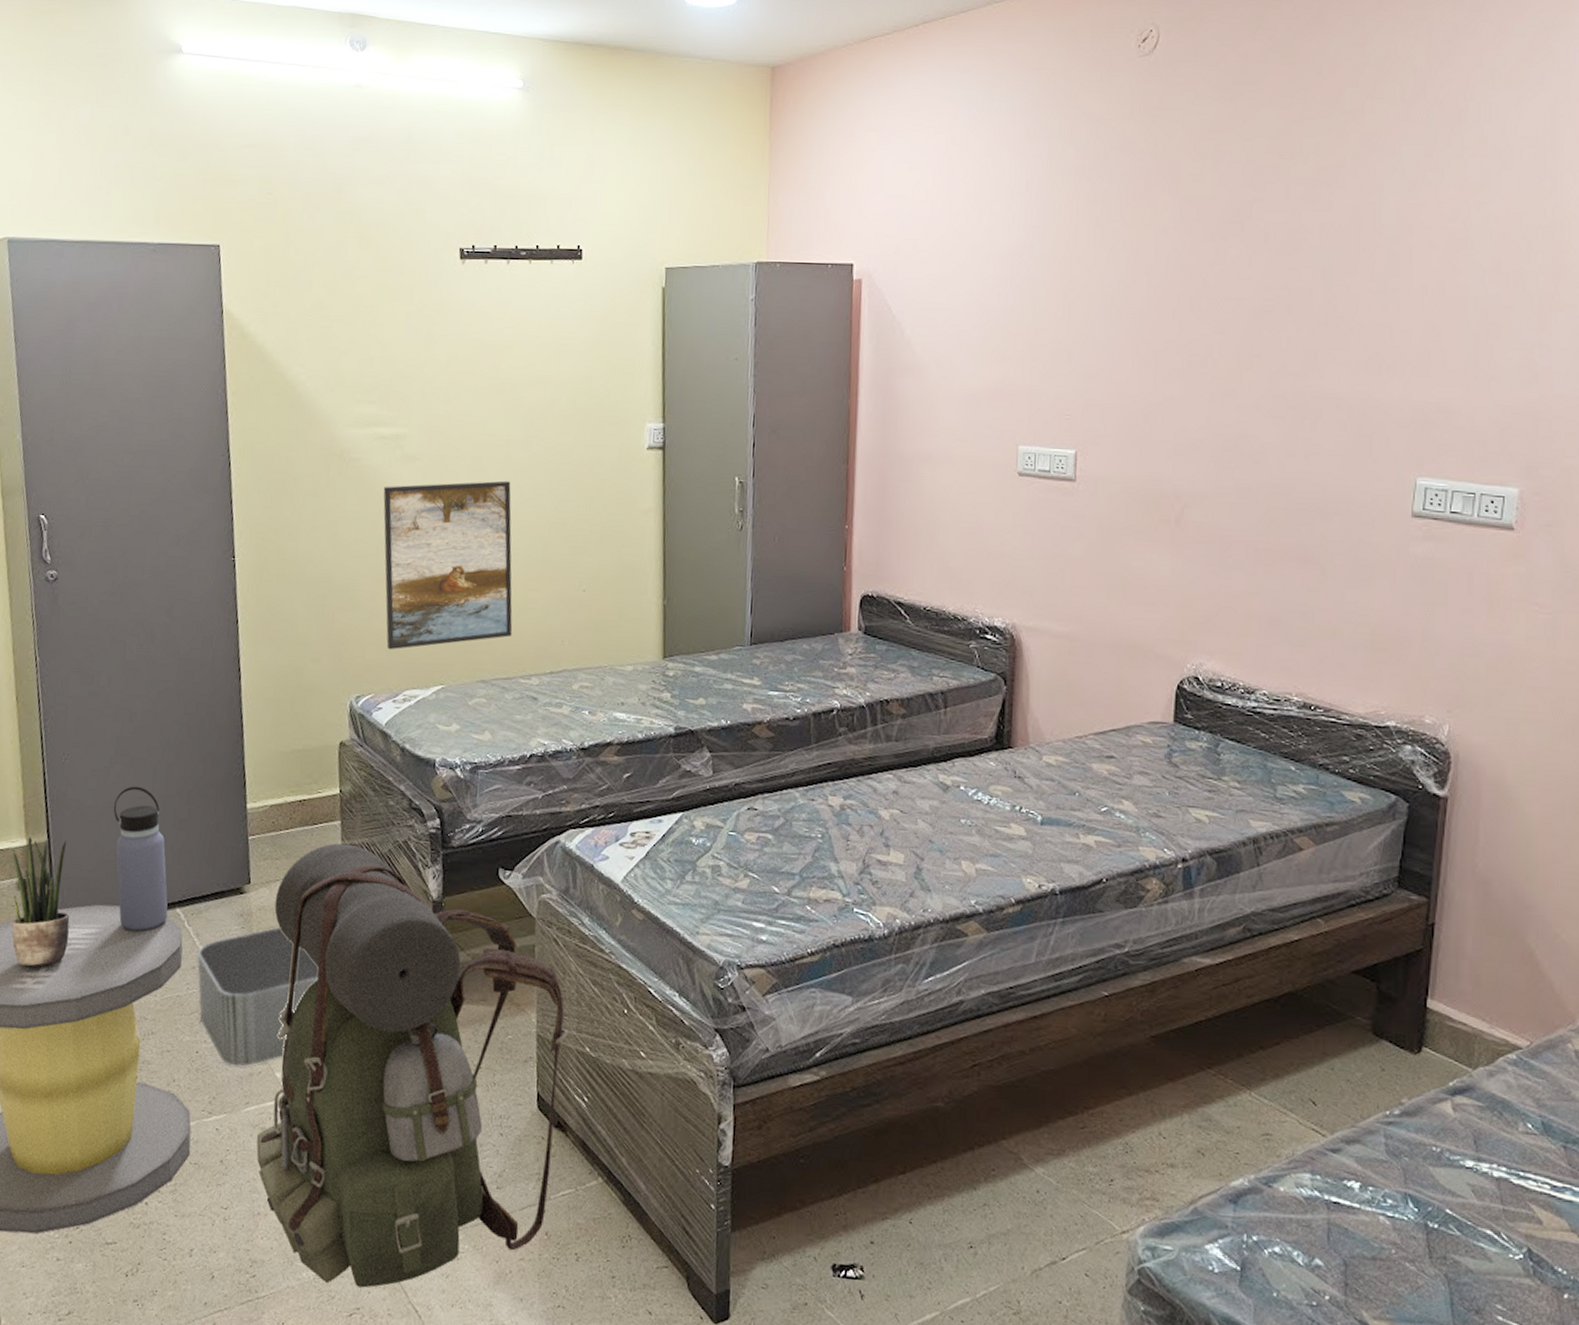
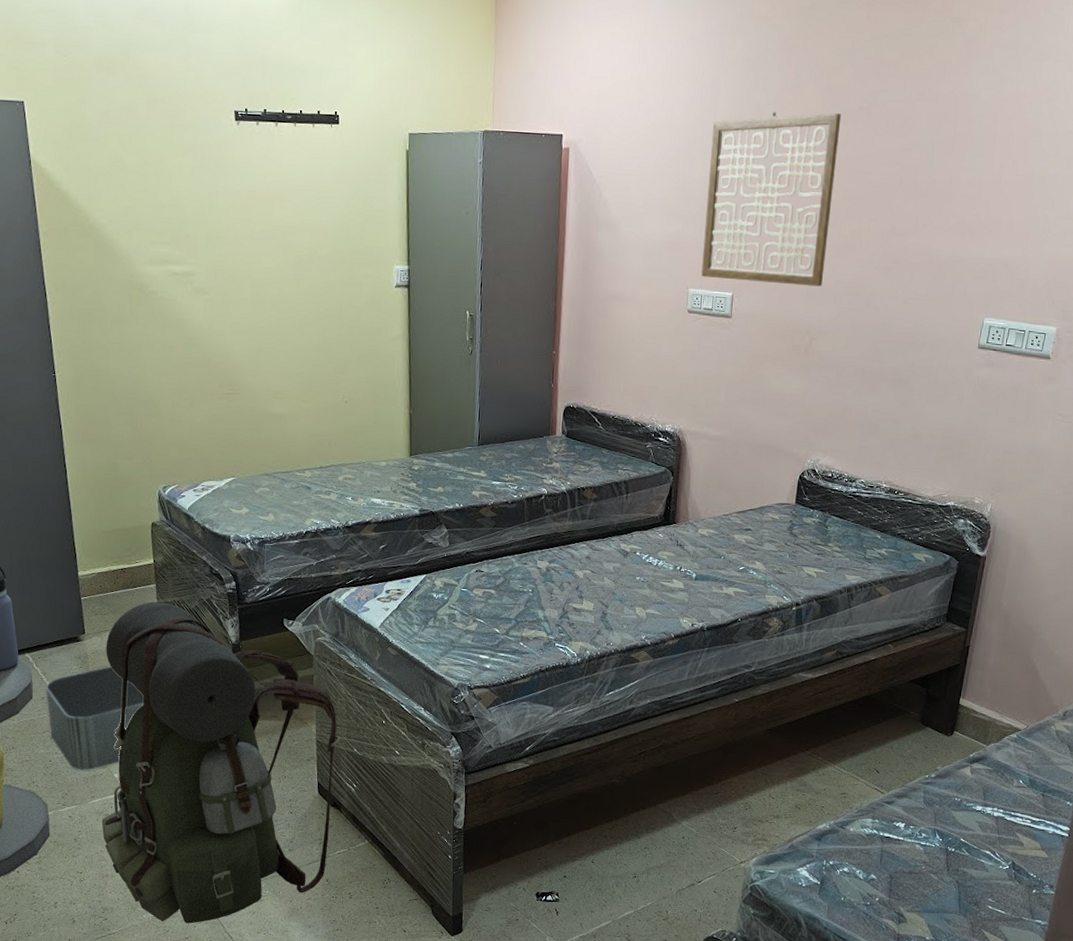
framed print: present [383,480,513,650] -> none [178,311,289,450]
wall art: none [1034,229,1207,441] -> present [701,112,842,287]

